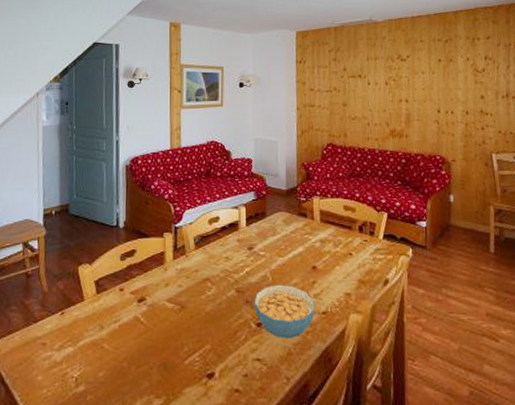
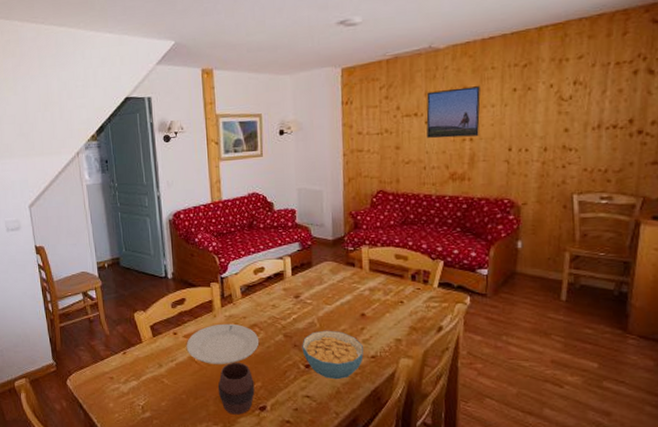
plate: none [132,277,211,325] -> present [186,323,260,364]
cup: none [164,321,203,385] -> present [218,362,255,415]
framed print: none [368,55,413,98] -> present [426,86,481,139]

